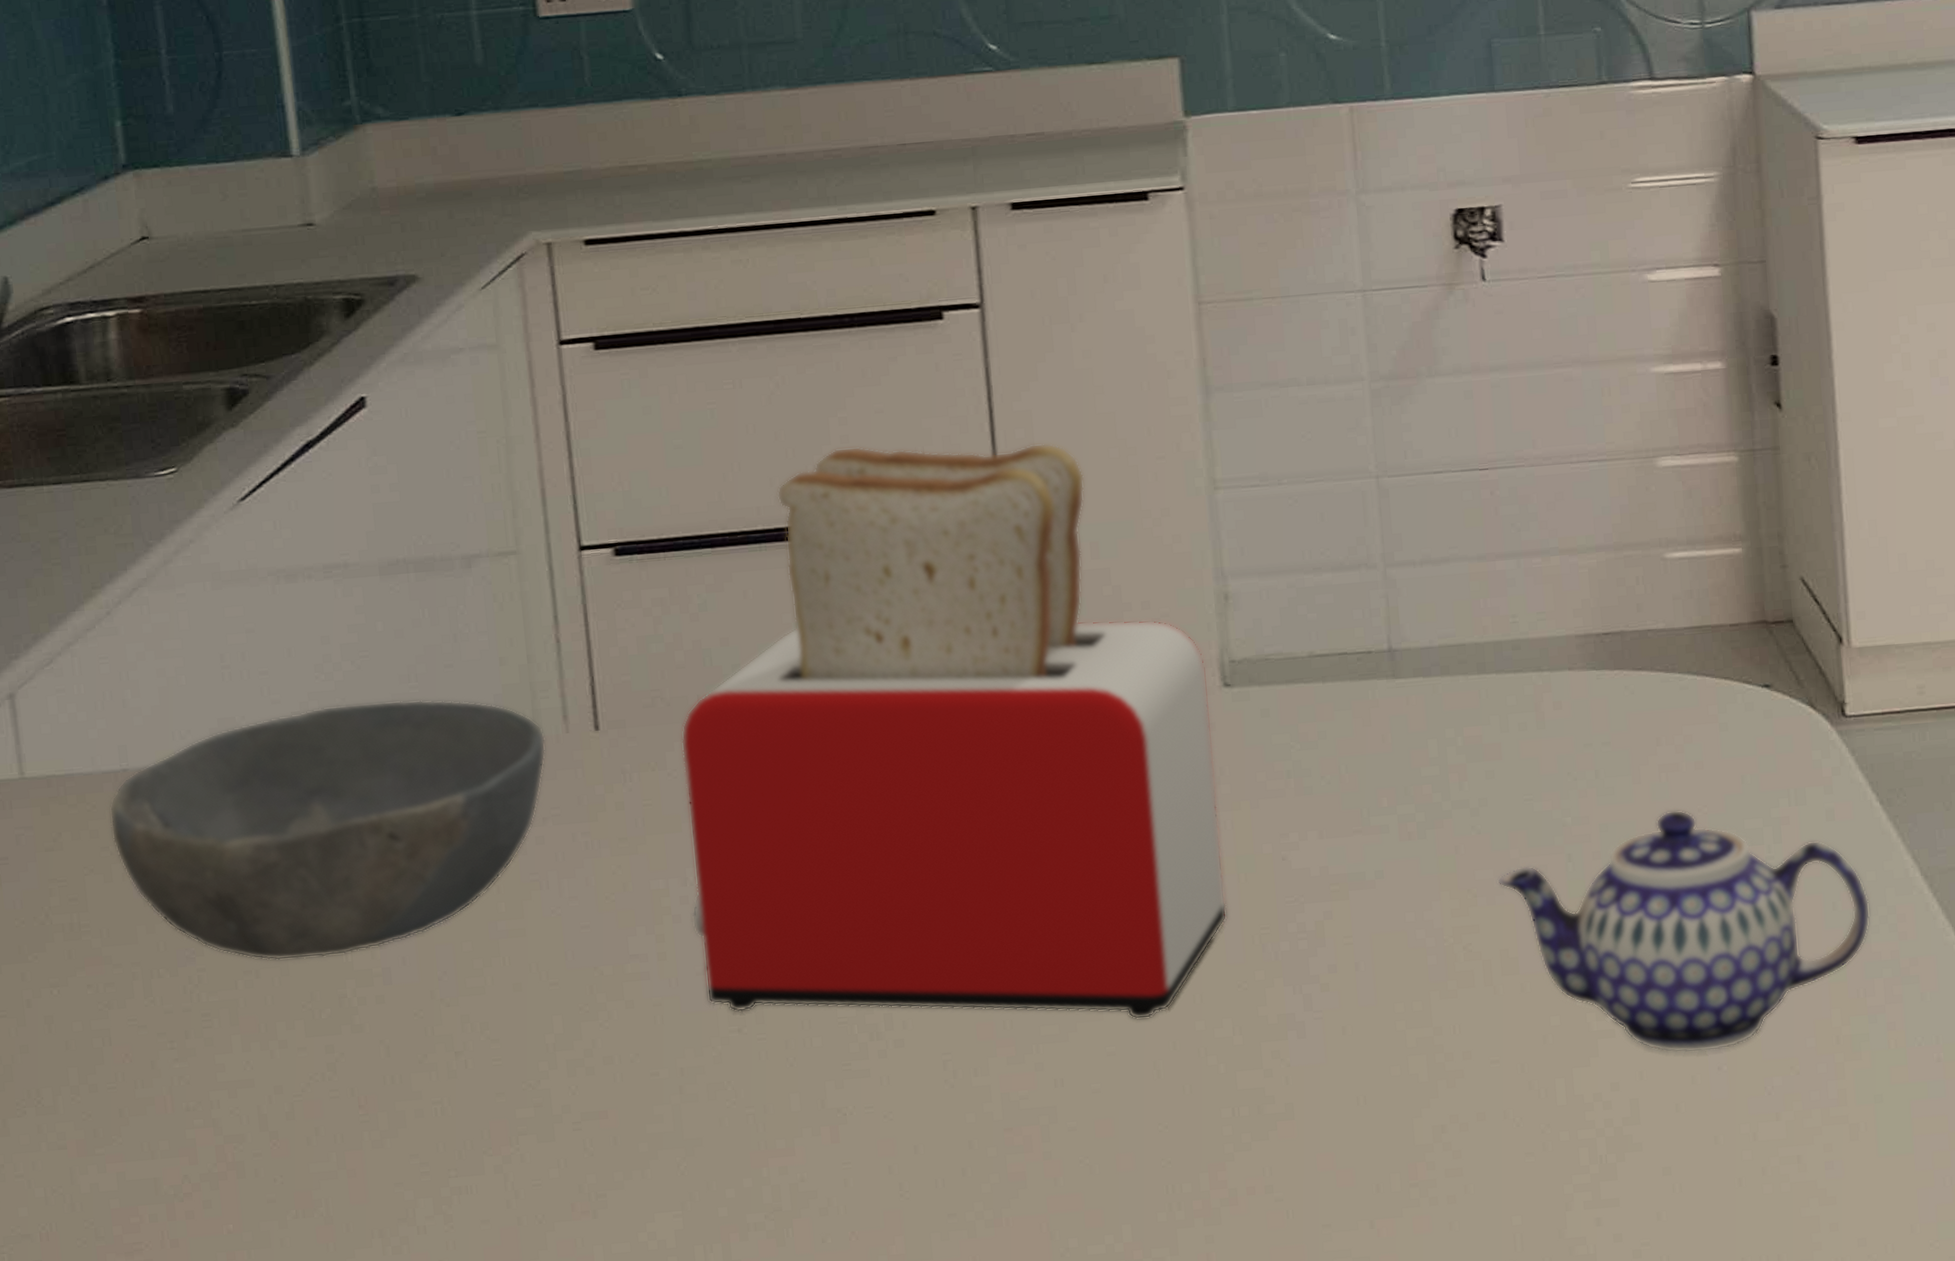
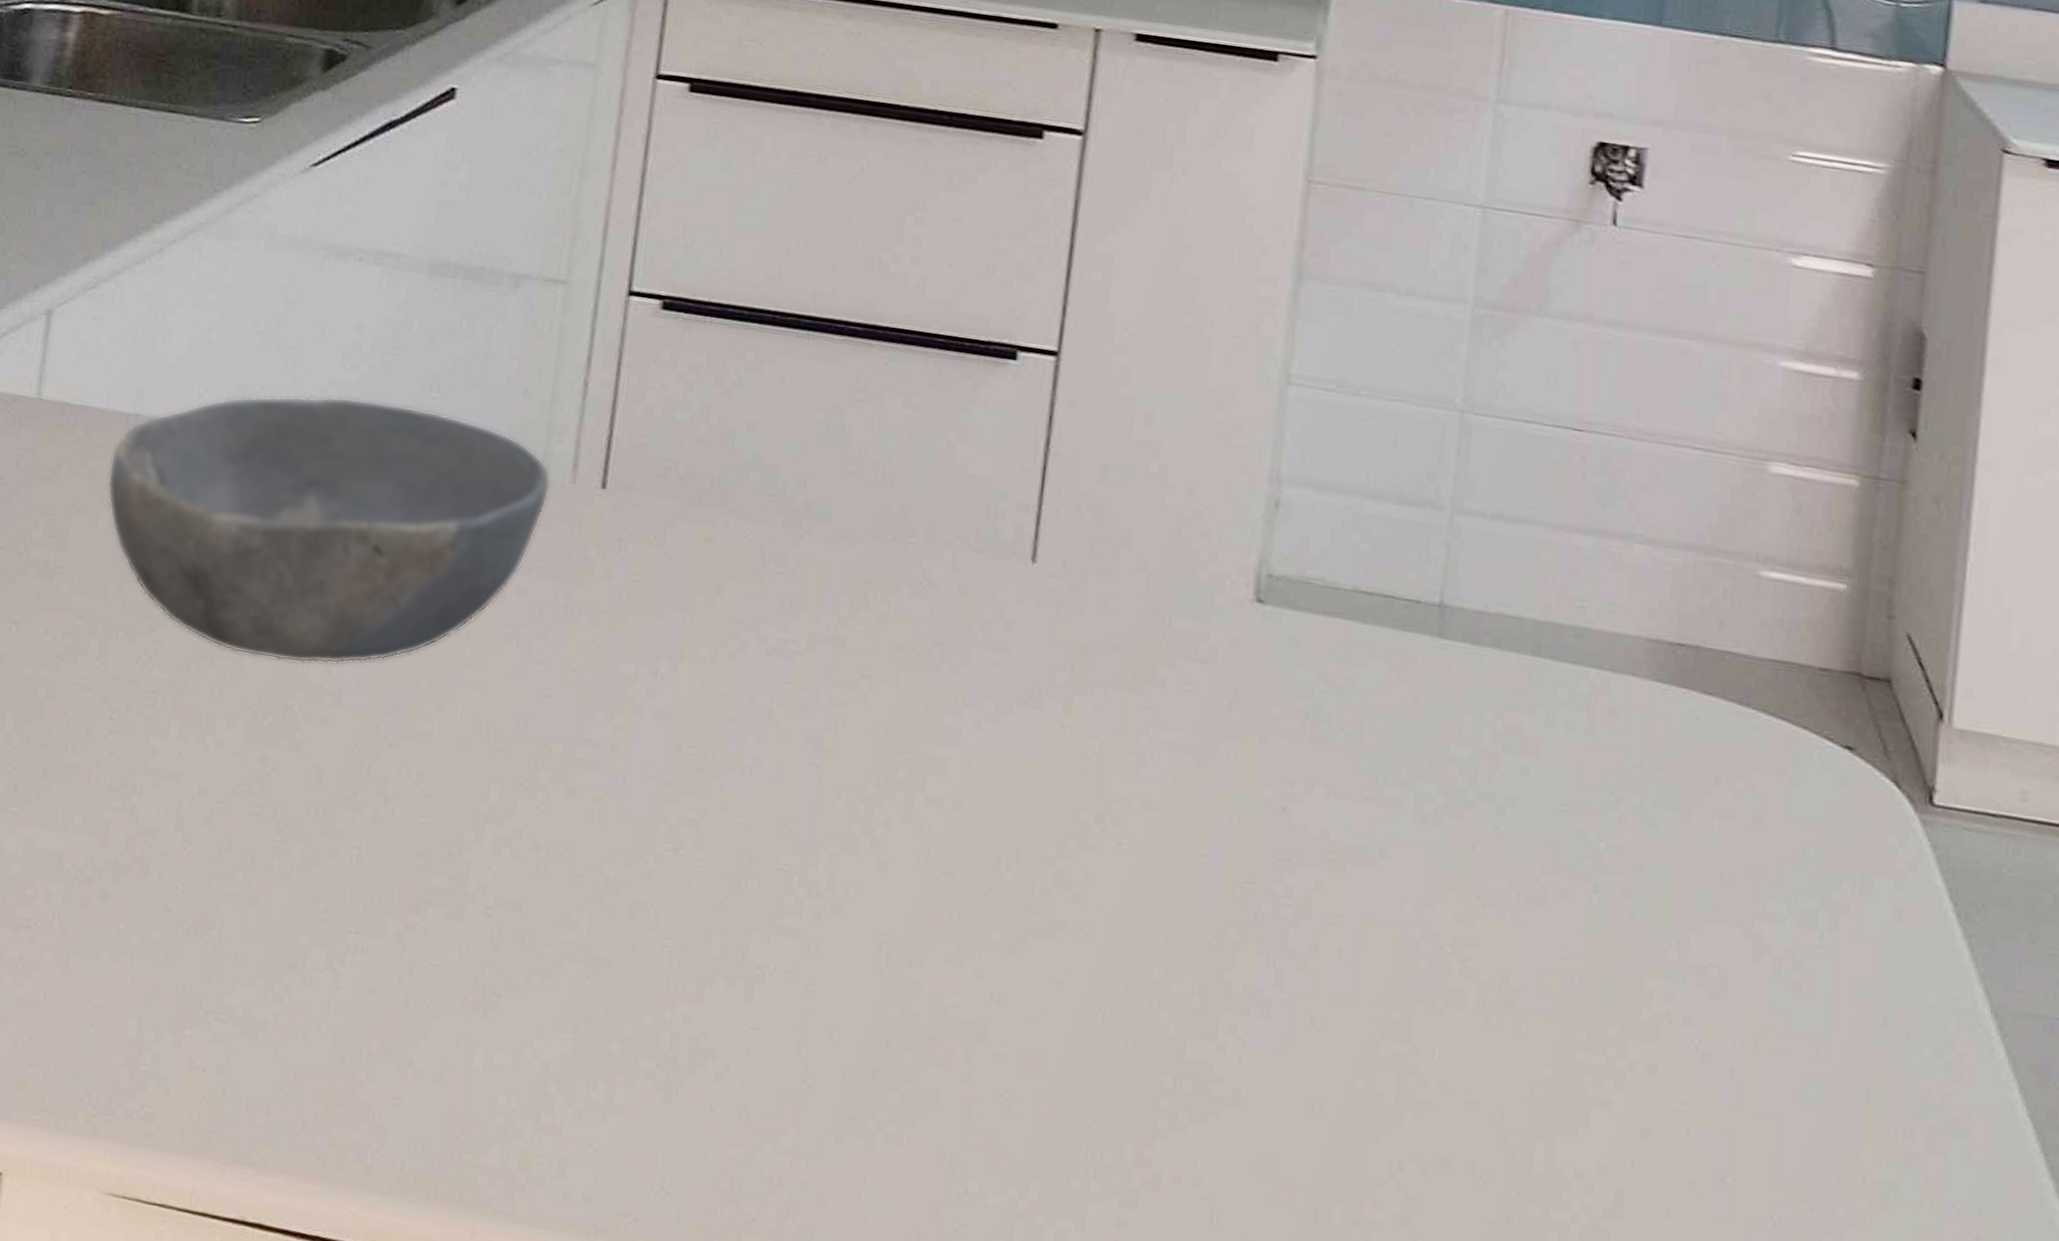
toaster: present [680,443,1228,1020] -> none [650,249,1242,952]
teapot: present [1497,810,1871,1054] -> none [1511,863,1926,1159]

